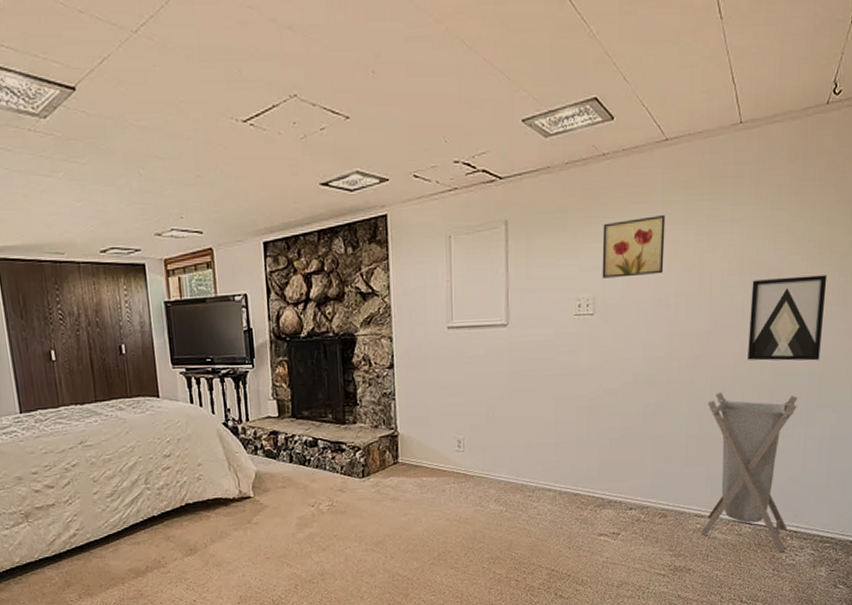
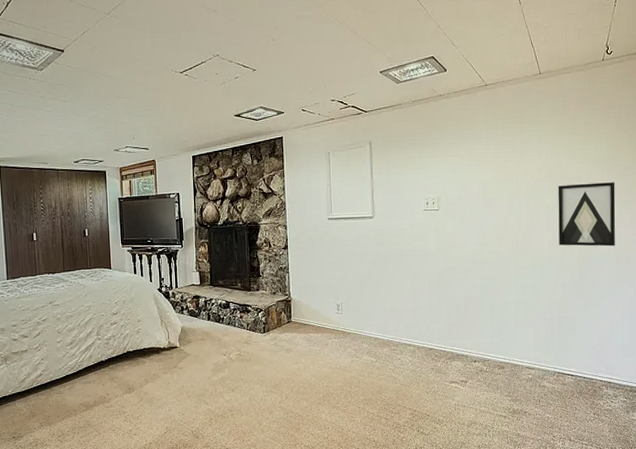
wall art: present [602,214,666,278] -> none [442,137,490,183]
laundry hamper: present [700,391,798,552] -> none [530,269,603,399]

